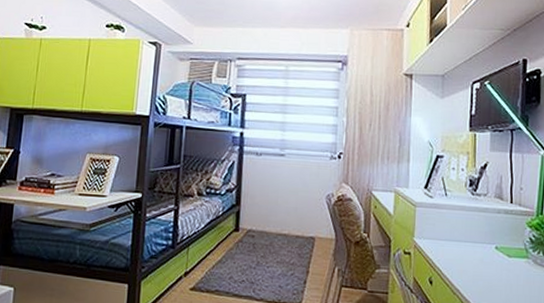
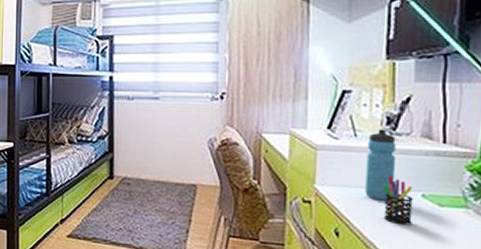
water bottle: none [453,190,476,253] -> present [365,129,396,201]
pen holder: none [466,230,489,273] -> present [382,176,413,225]

